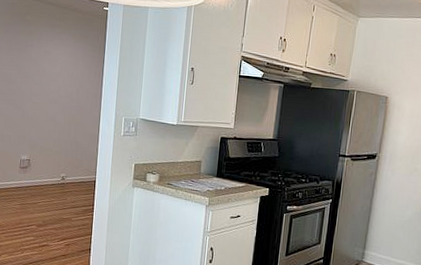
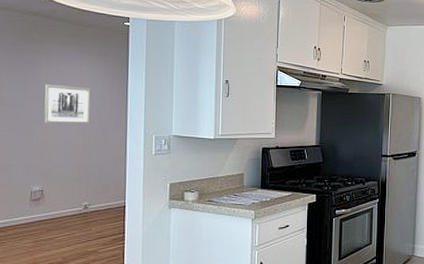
wall art: none [32,63,73,103] -> present [43,84,92,124]

